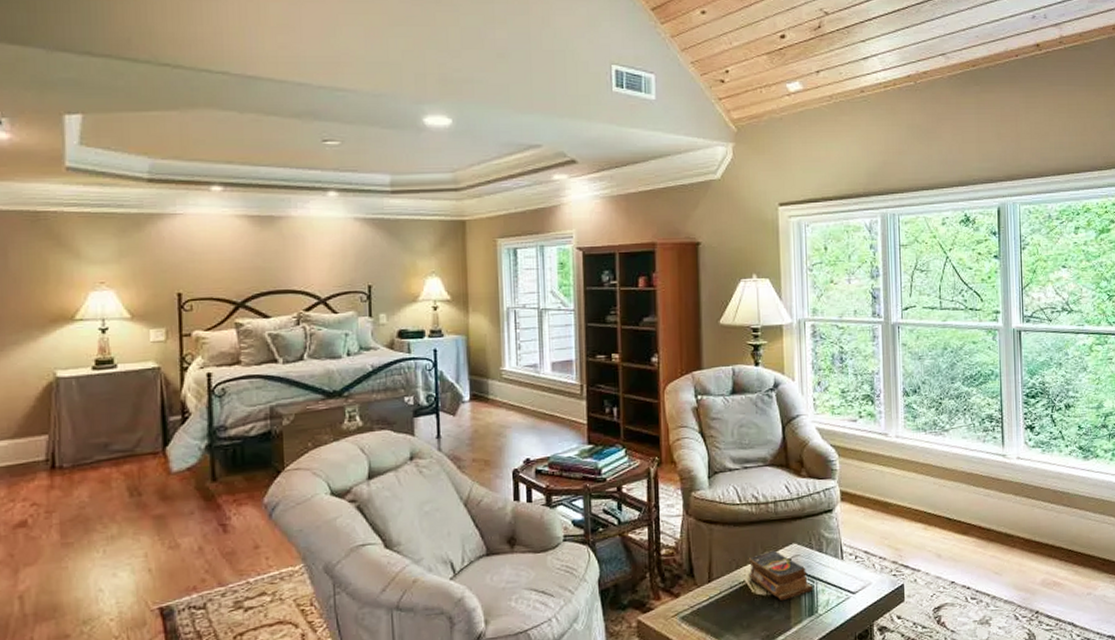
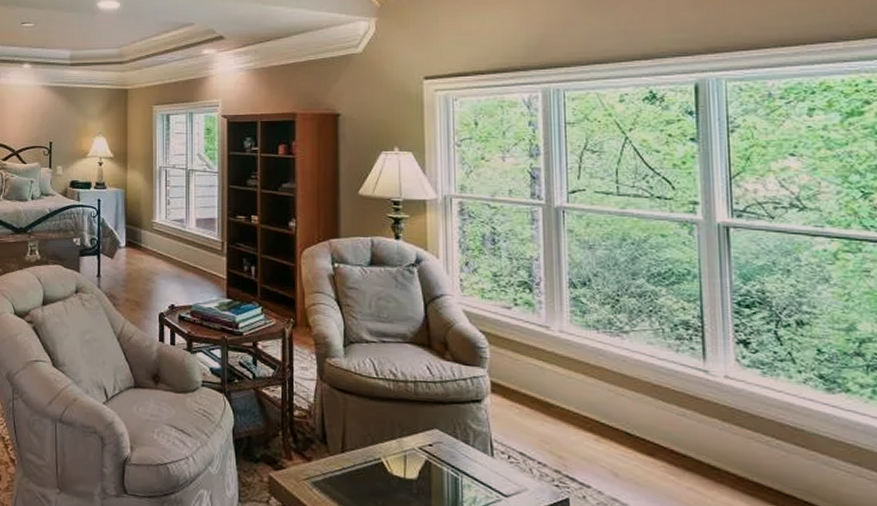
books: present [747,550,813,601] -> none [383,432,458,488]

